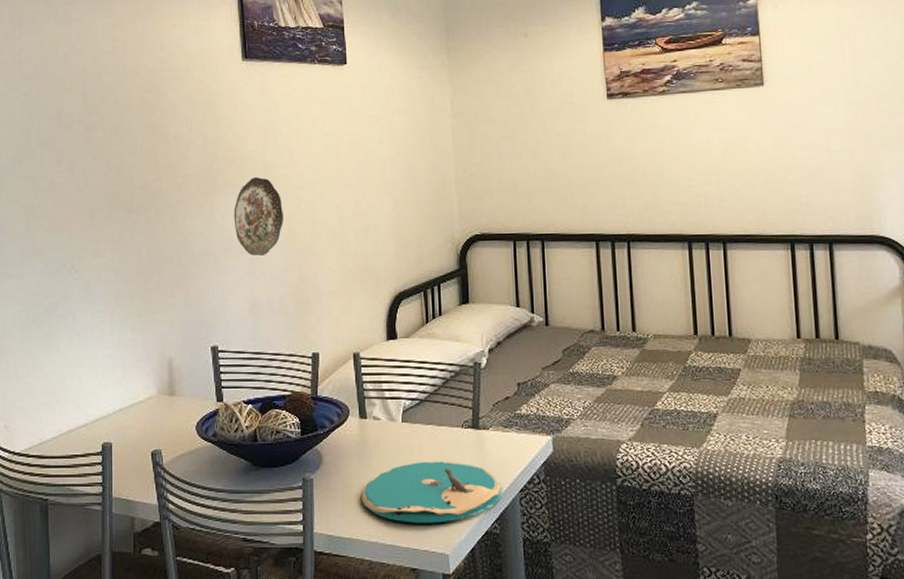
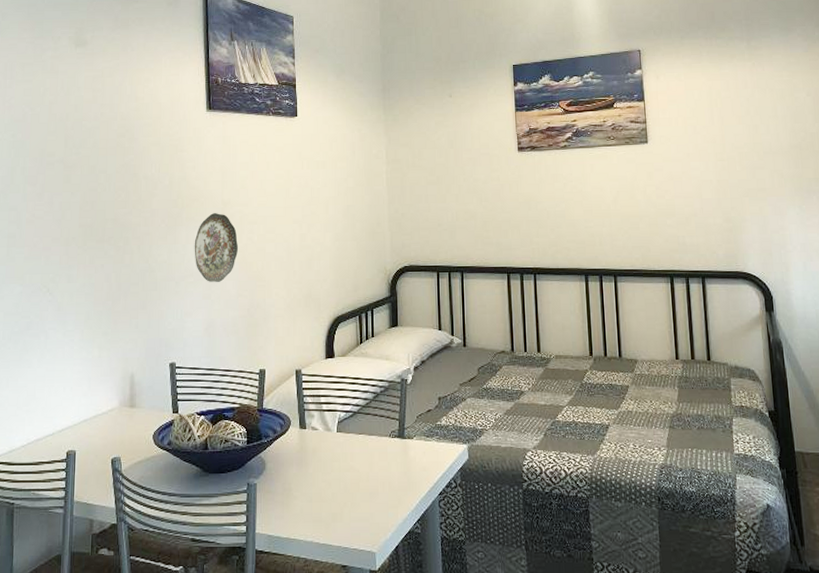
plate: present [361,461,503,523] -> none [299,467,424,524]

